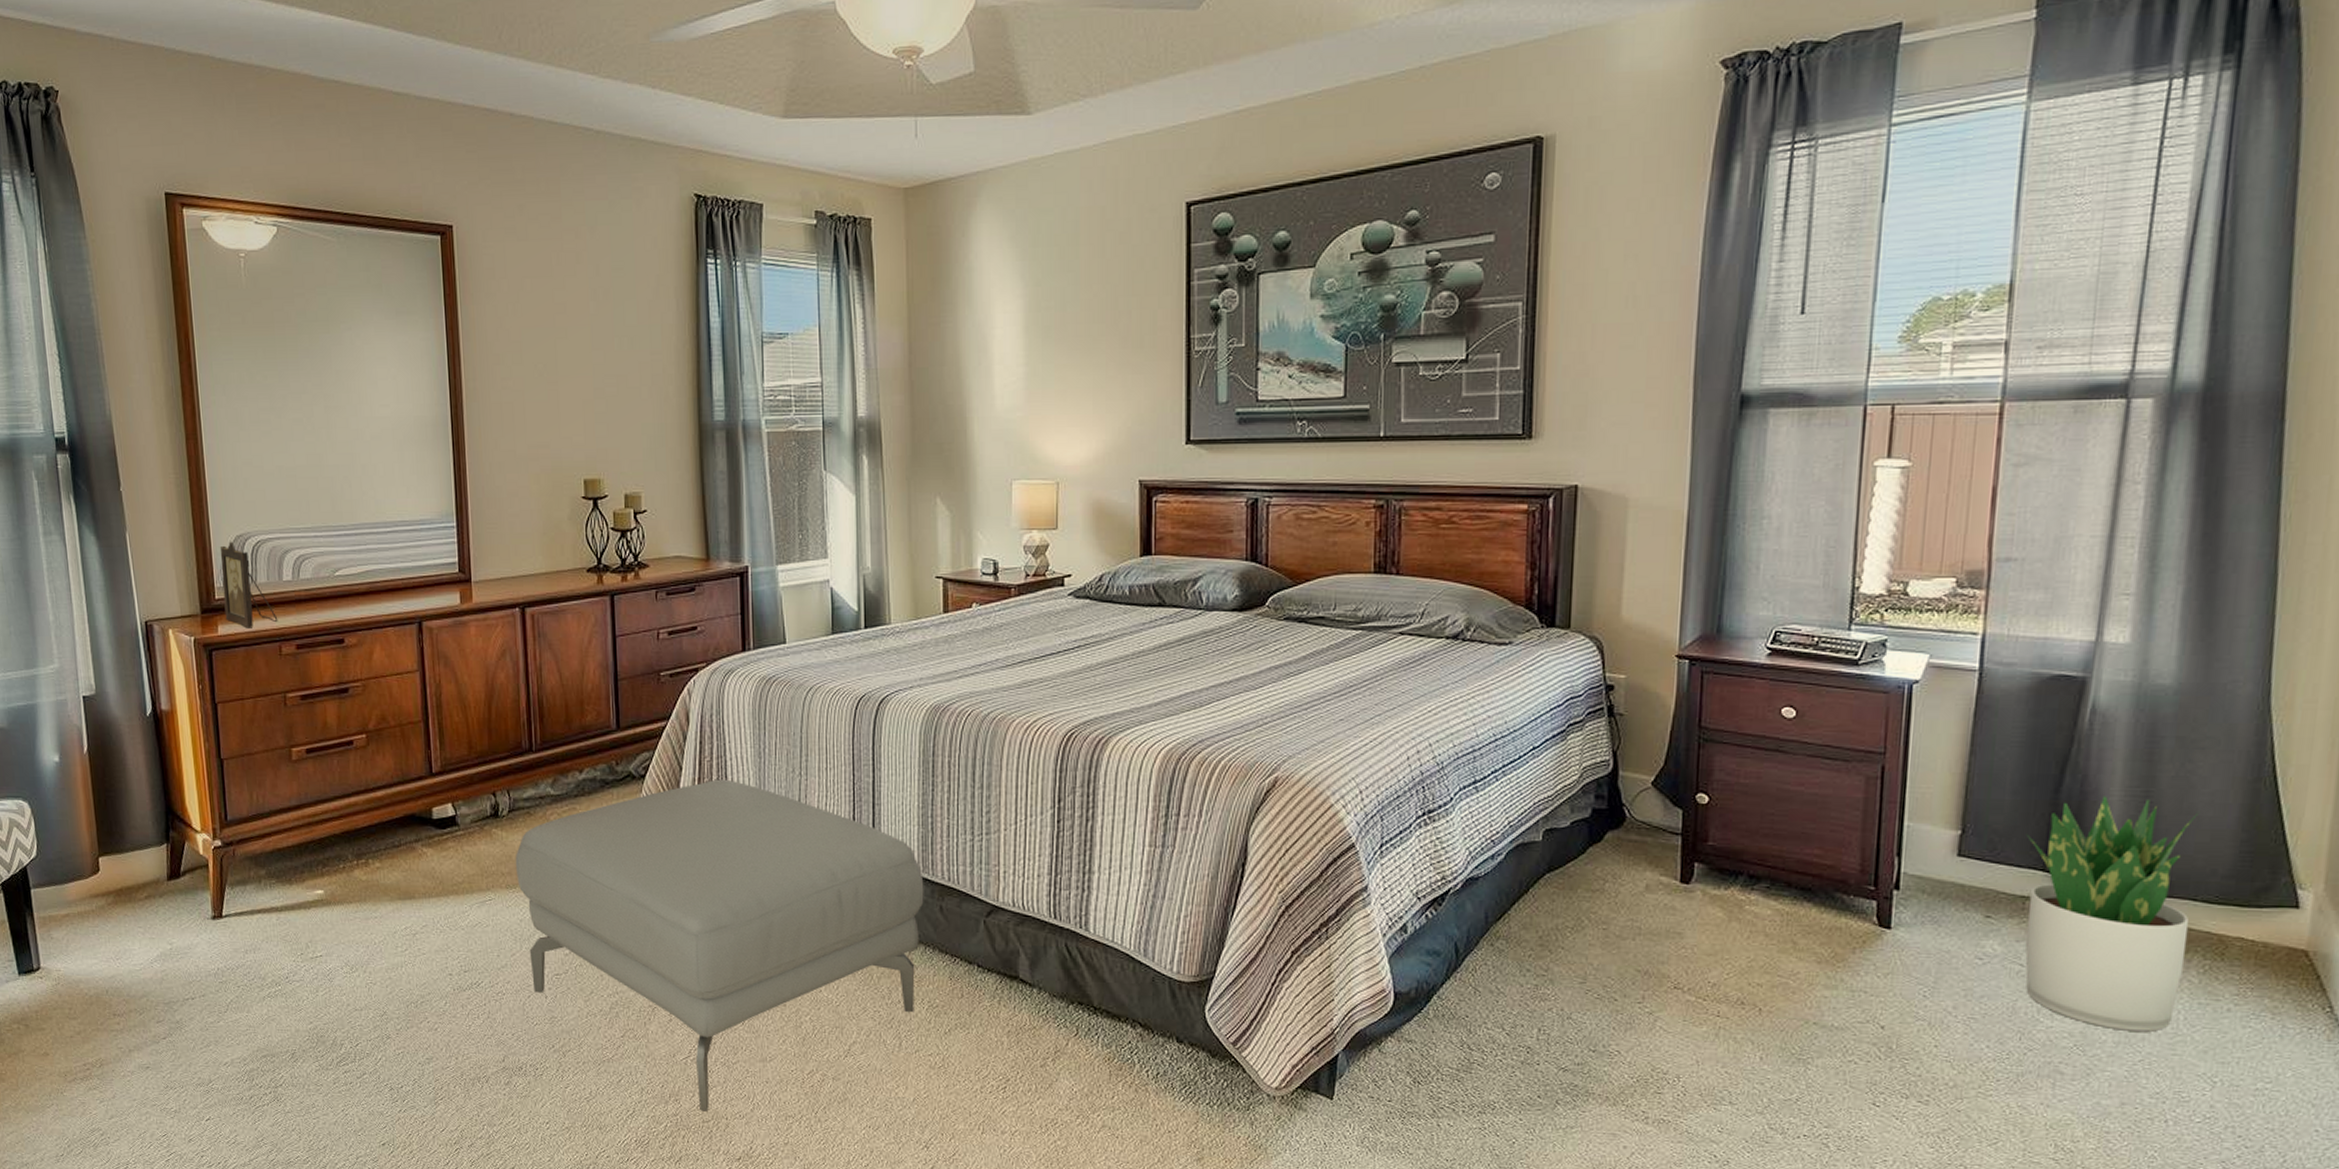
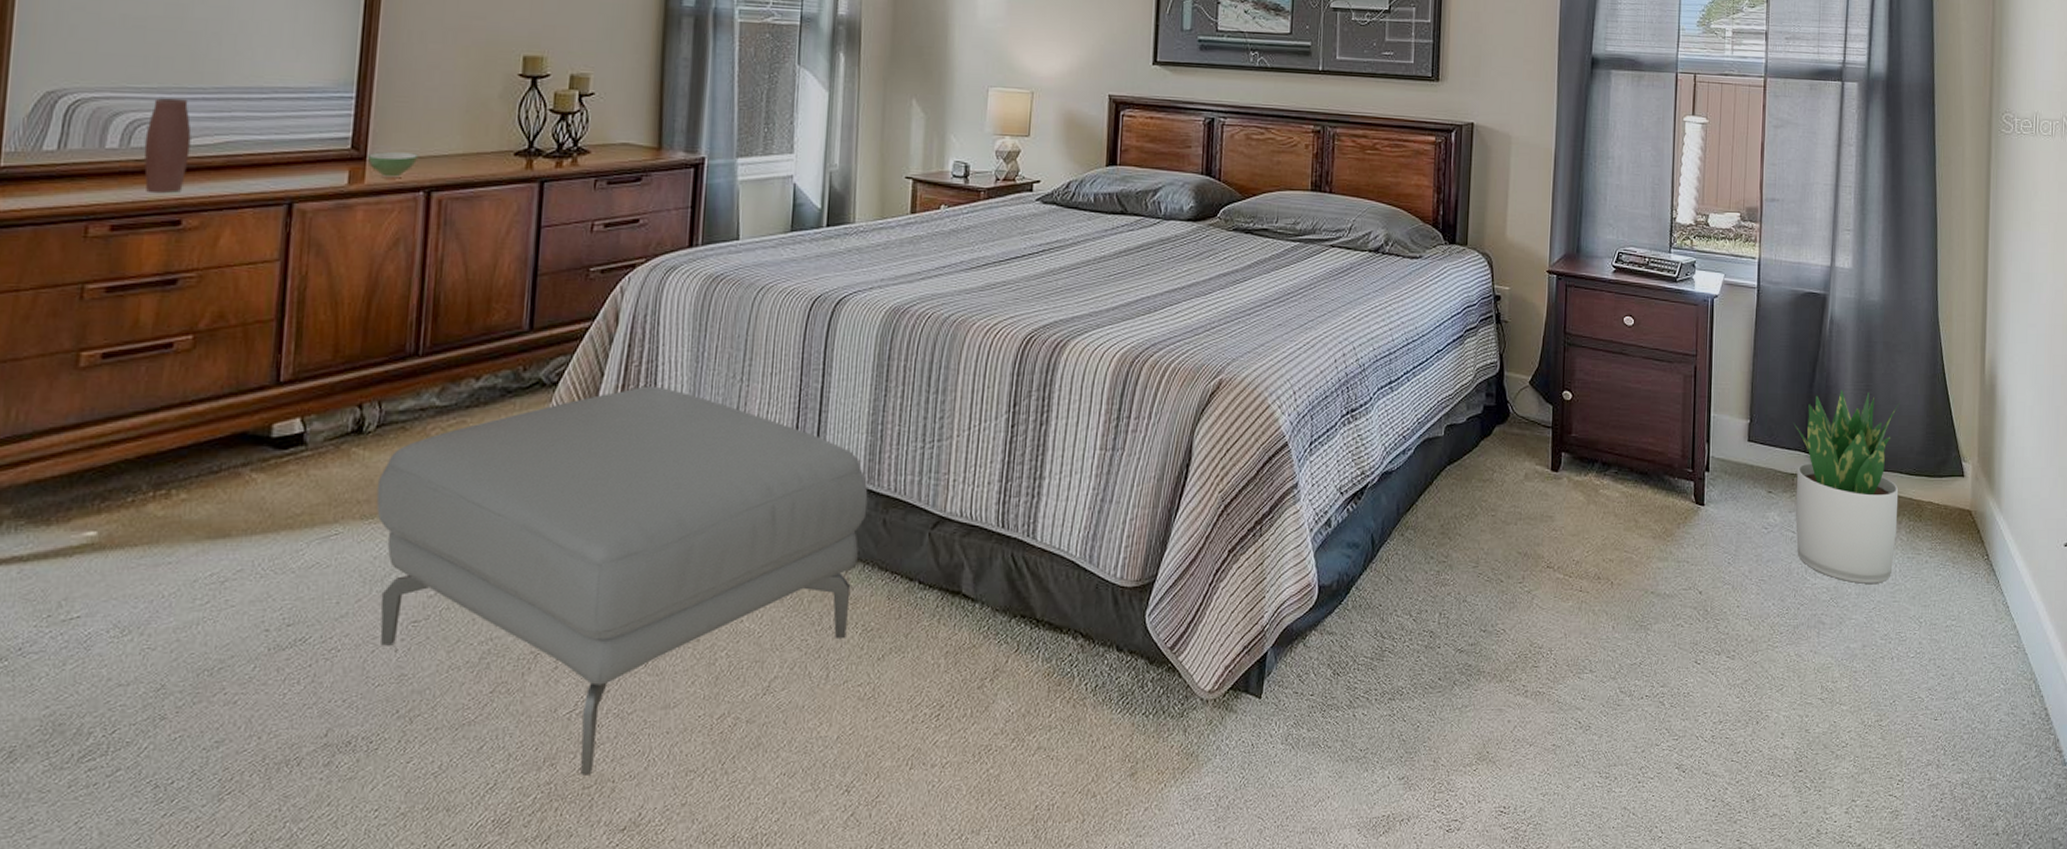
photo frame: present [219,541,278,629] -> none [10,97,90,204]
vase: none [308,536,342,617] -> present [143,98,192,194]
bowl: none [471,572,512,597] -> present [367,151,419,179]

